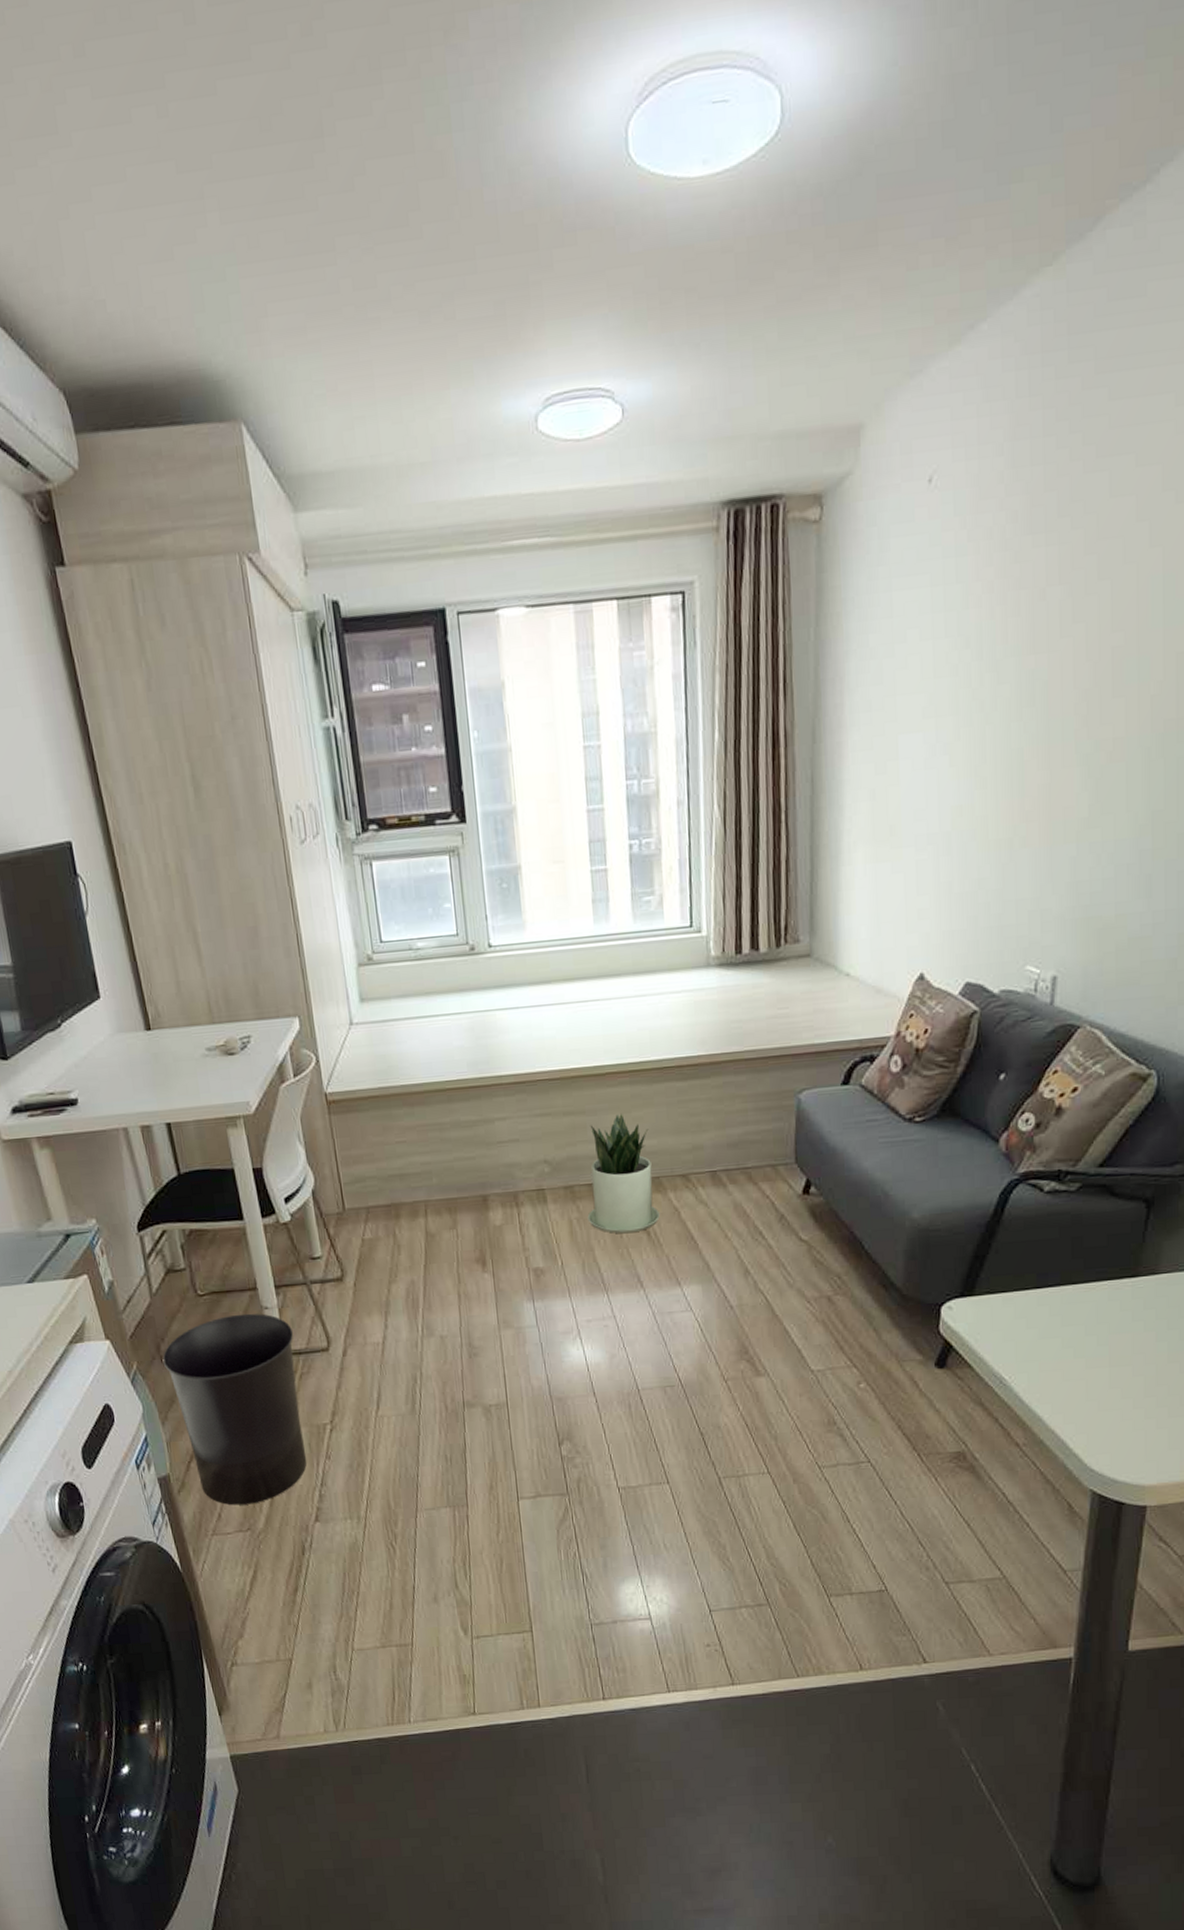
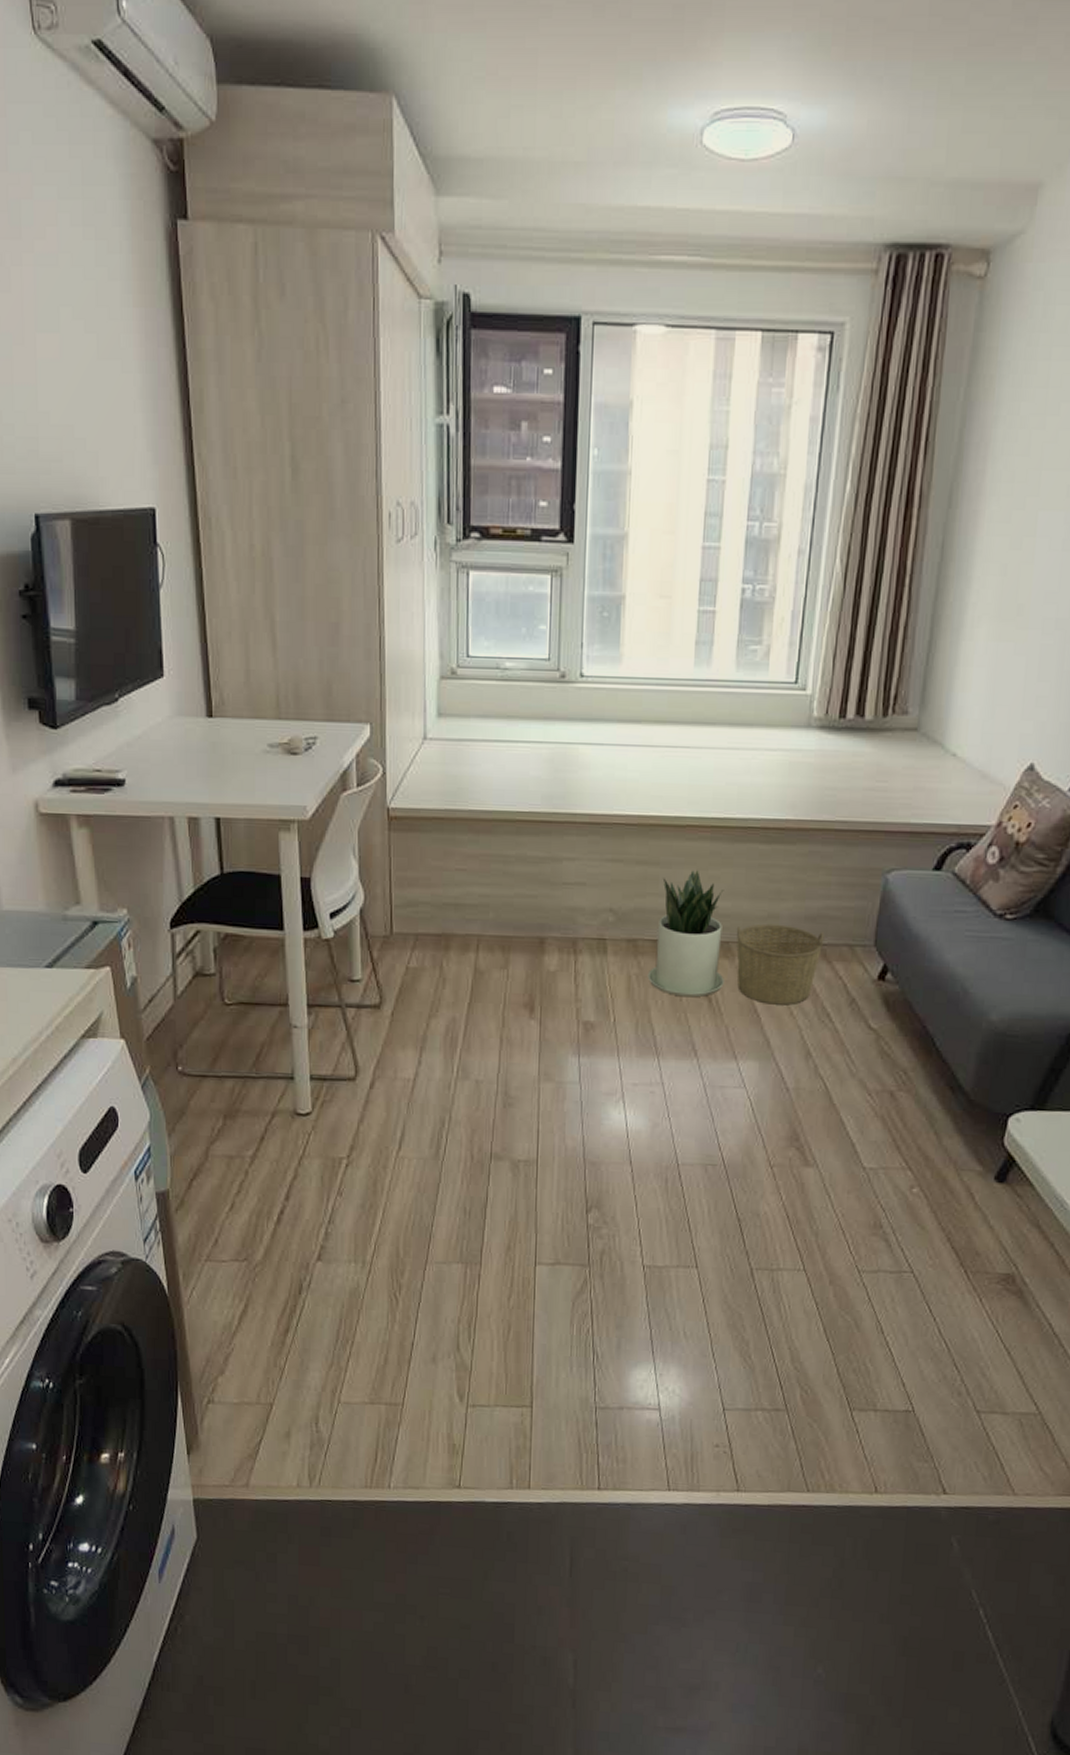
waste bin: present [163,1313,307,1506] -> none [179,1029,321,1233]
basket: none [664,1154,748,1230] -> present [736,923,825,1005]

